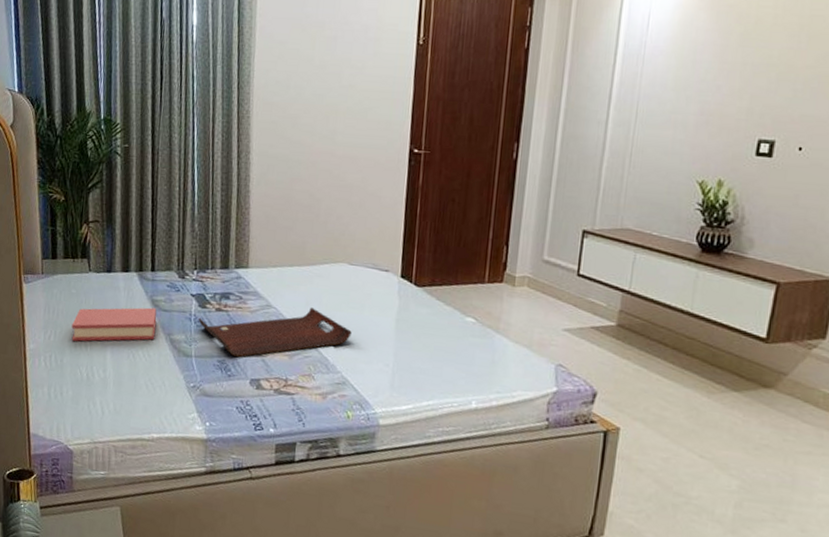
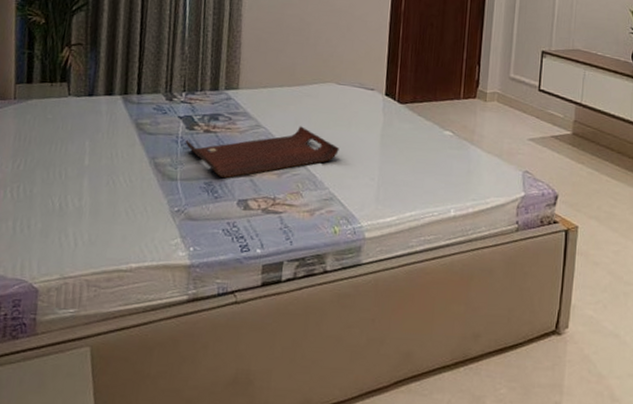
hardback book: present [71,307,157,342] -> none [44,131,141,170]

